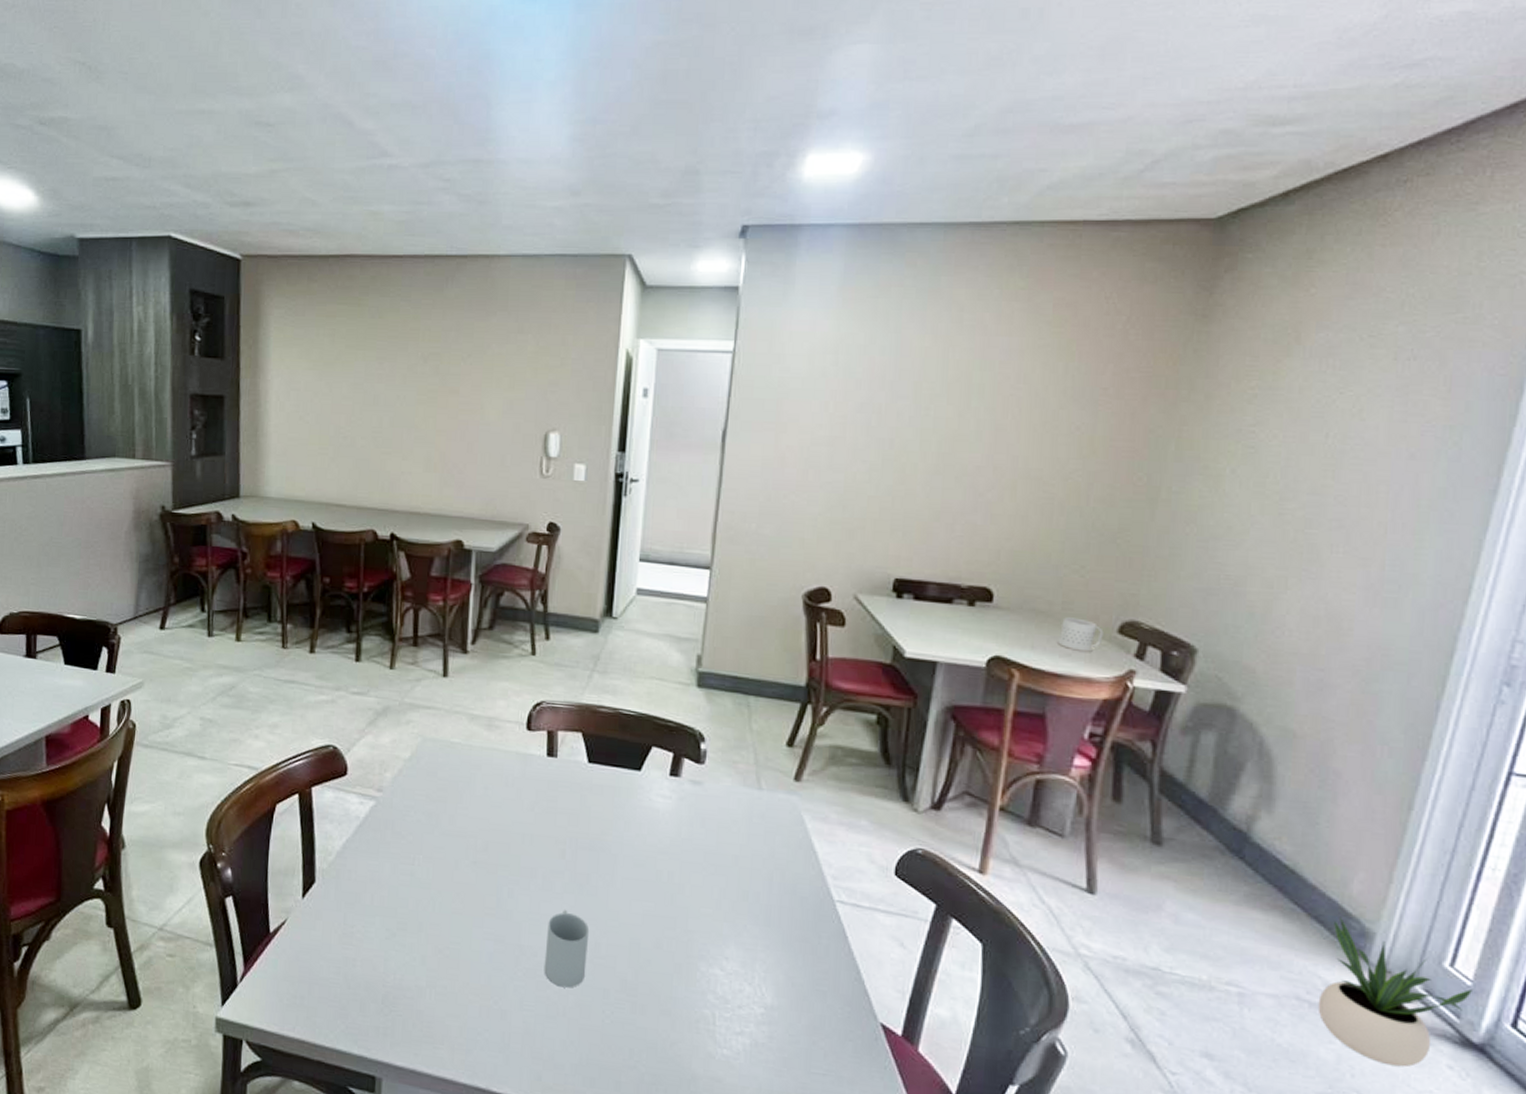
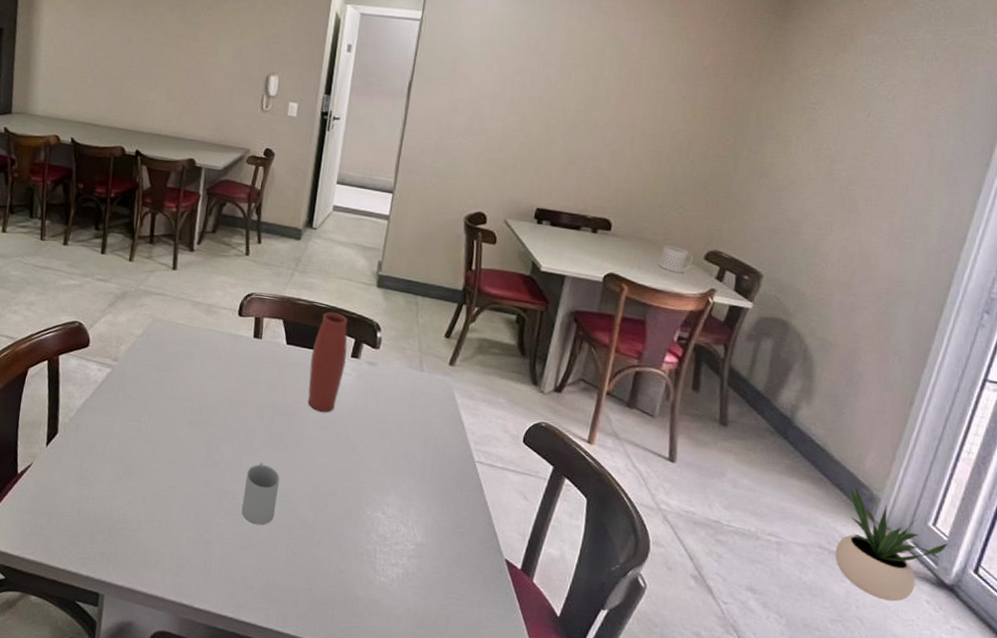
vase: none [618,719,664,845] -> present [307,311,348,412]

